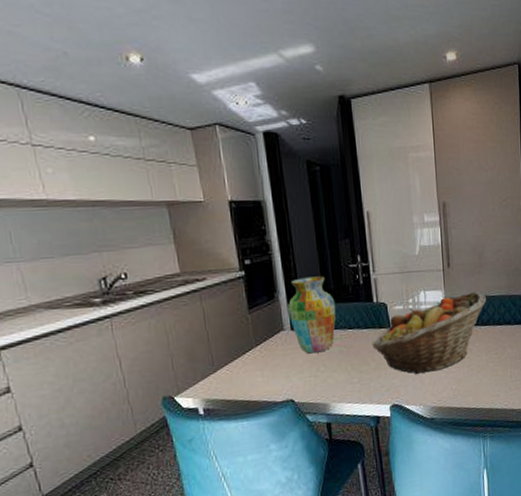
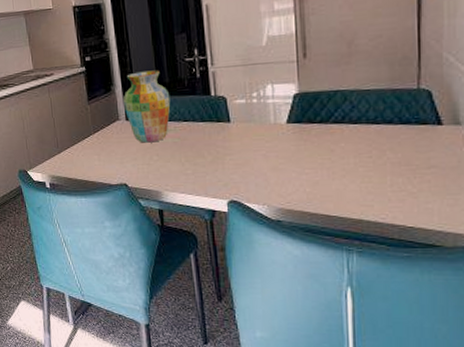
fruit basket: present [372,292,487,374] -> none [208,85,358,171]

